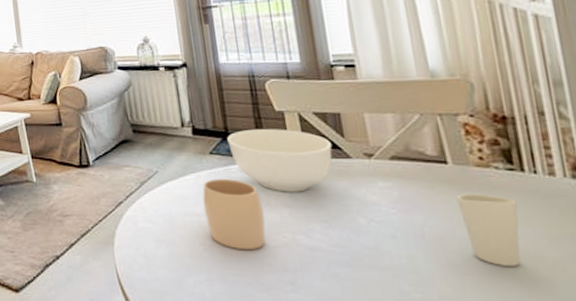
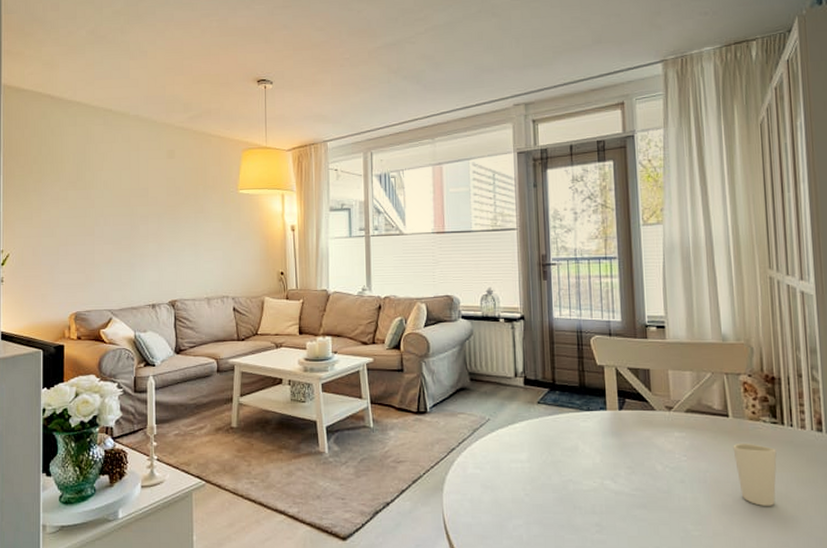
mug: present [202,178,266,250] -> none [527,427,580,495]
bowl: present [227,129,333,192] -> none [554,382,641,441]

